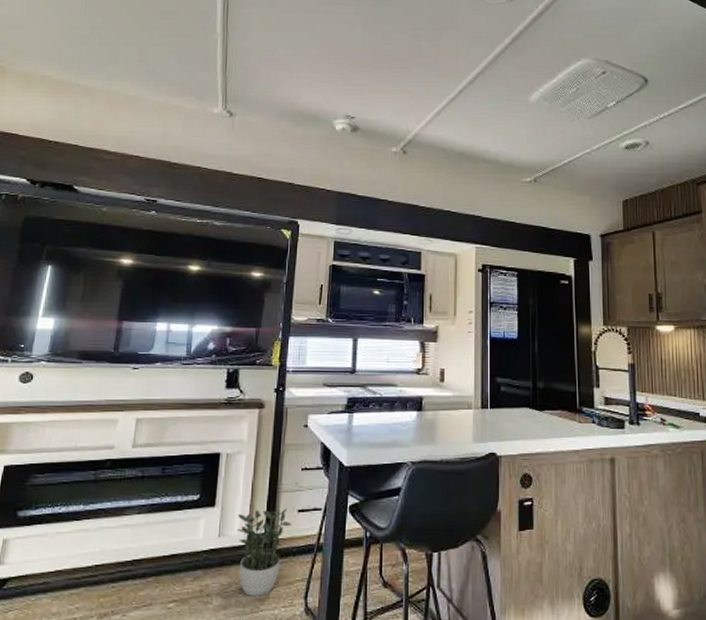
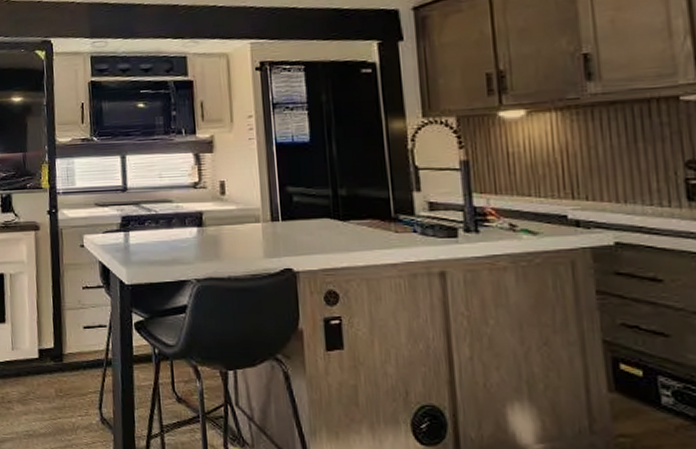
potted plant: present [236,508,291,596] -> none [26,324,79,405]

